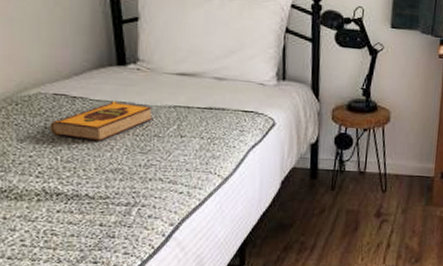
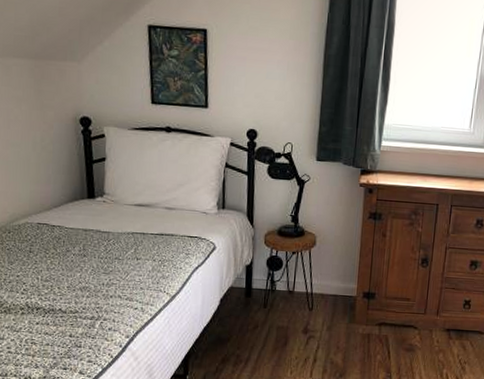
hardback book: present [50,101,154,141] -> none [34,229,115,263]

